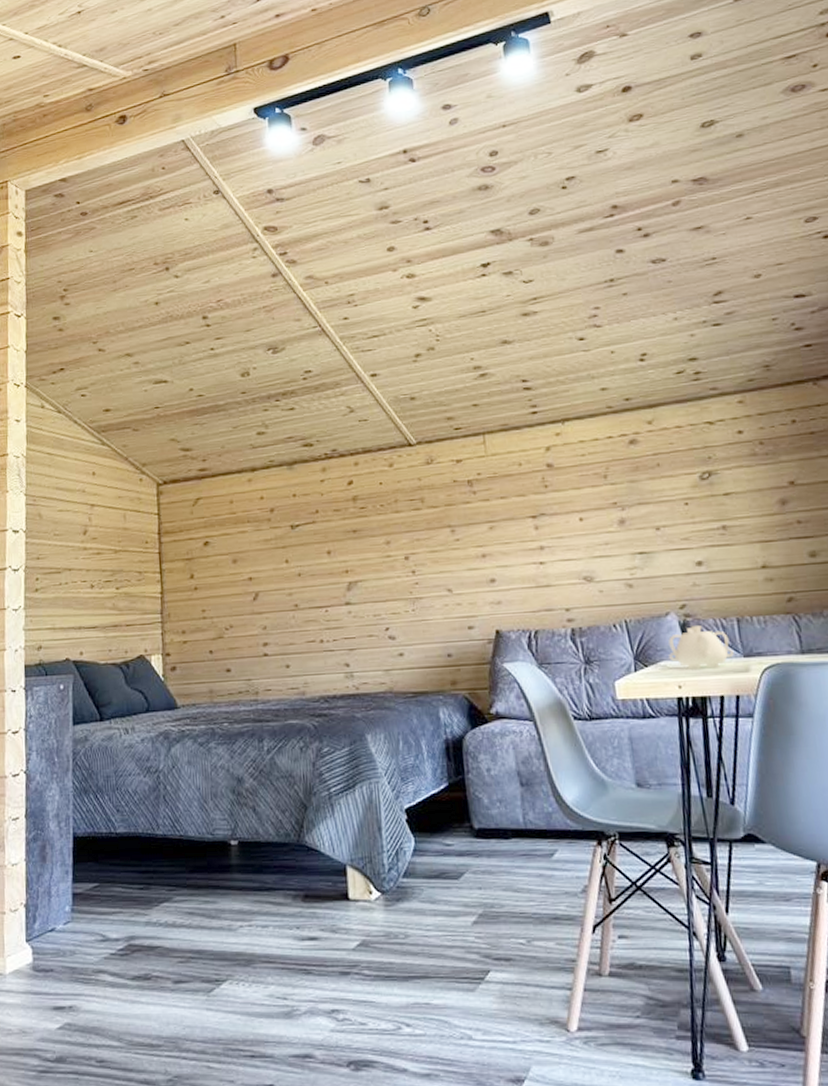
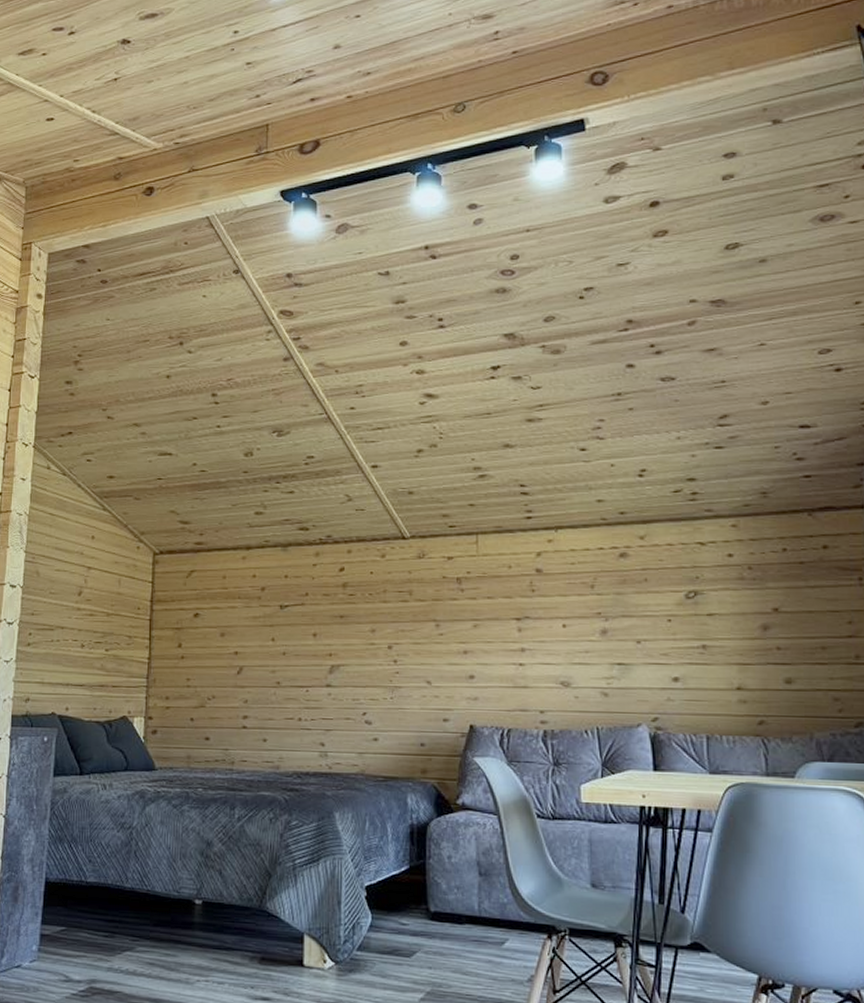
teapot: present [668,626,734,671] -> none [636,739,700,783]

